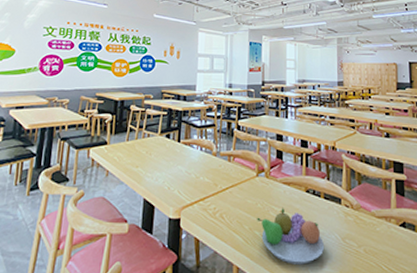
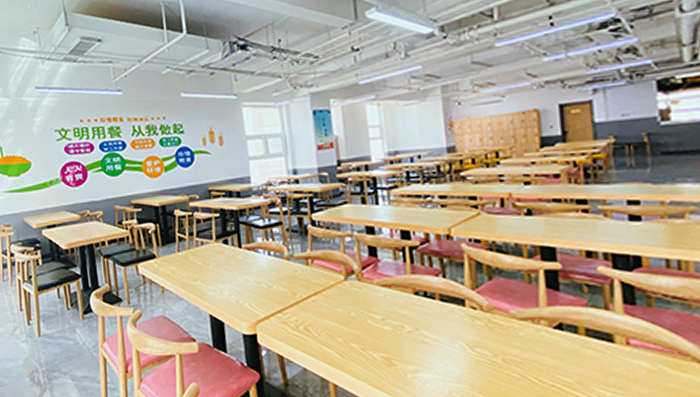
fruit bowl: present [257,207,324,265] -> none [351,314,445,379]

